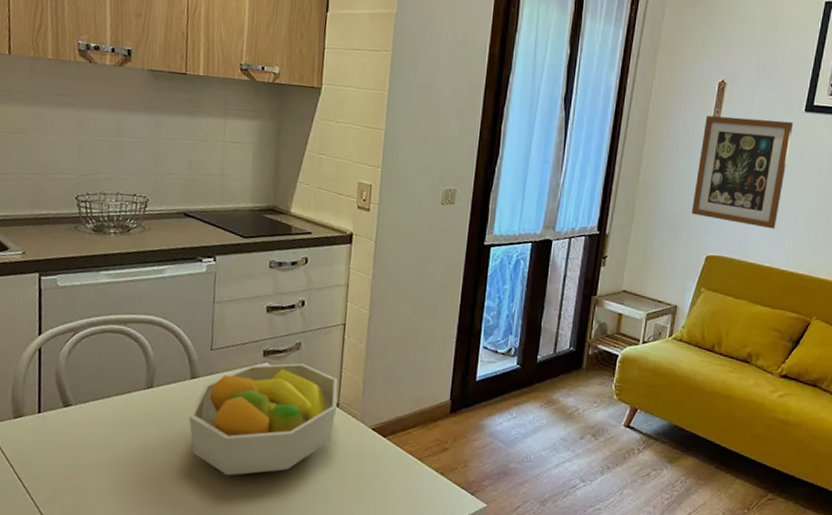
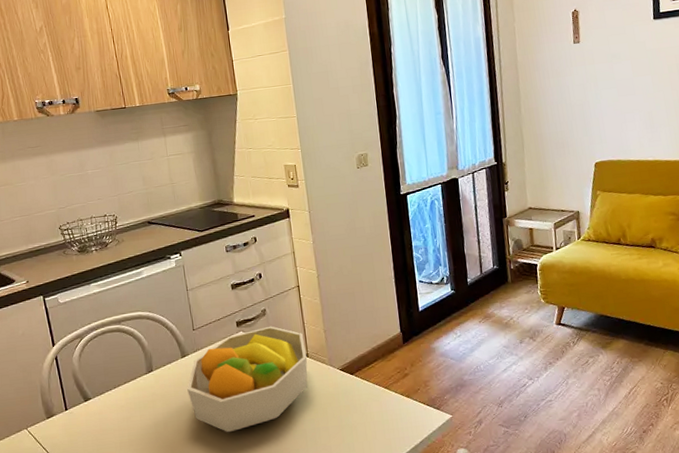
wall art: present [691,115,794,229] -> none [567,31,651,130]

